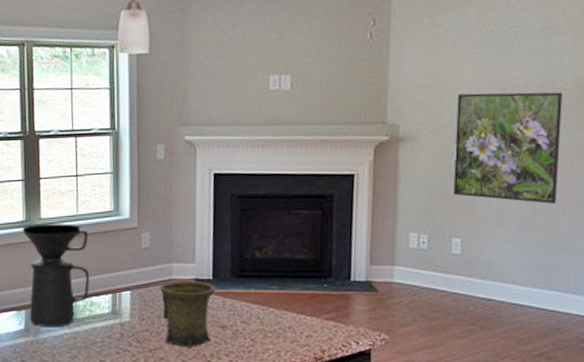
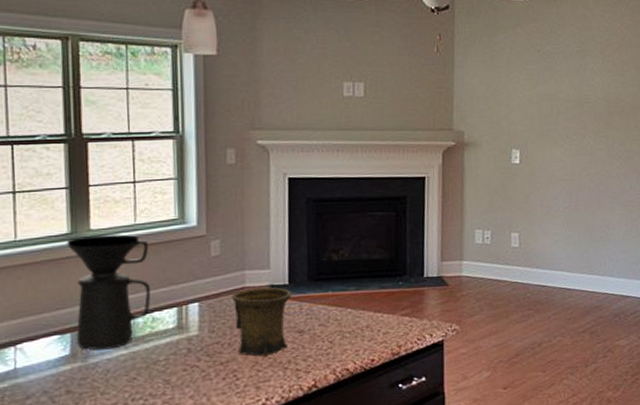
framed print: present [453,92,562,205] -> none [511,104,595,201]

